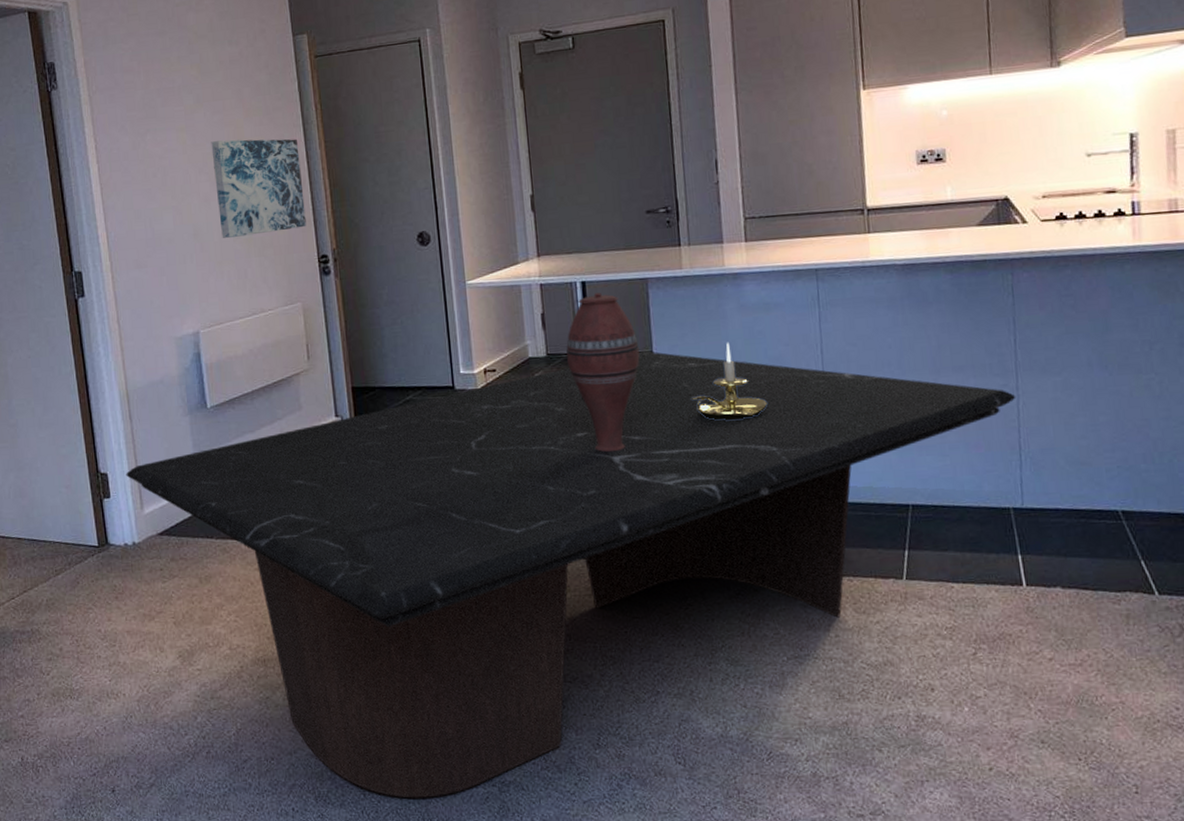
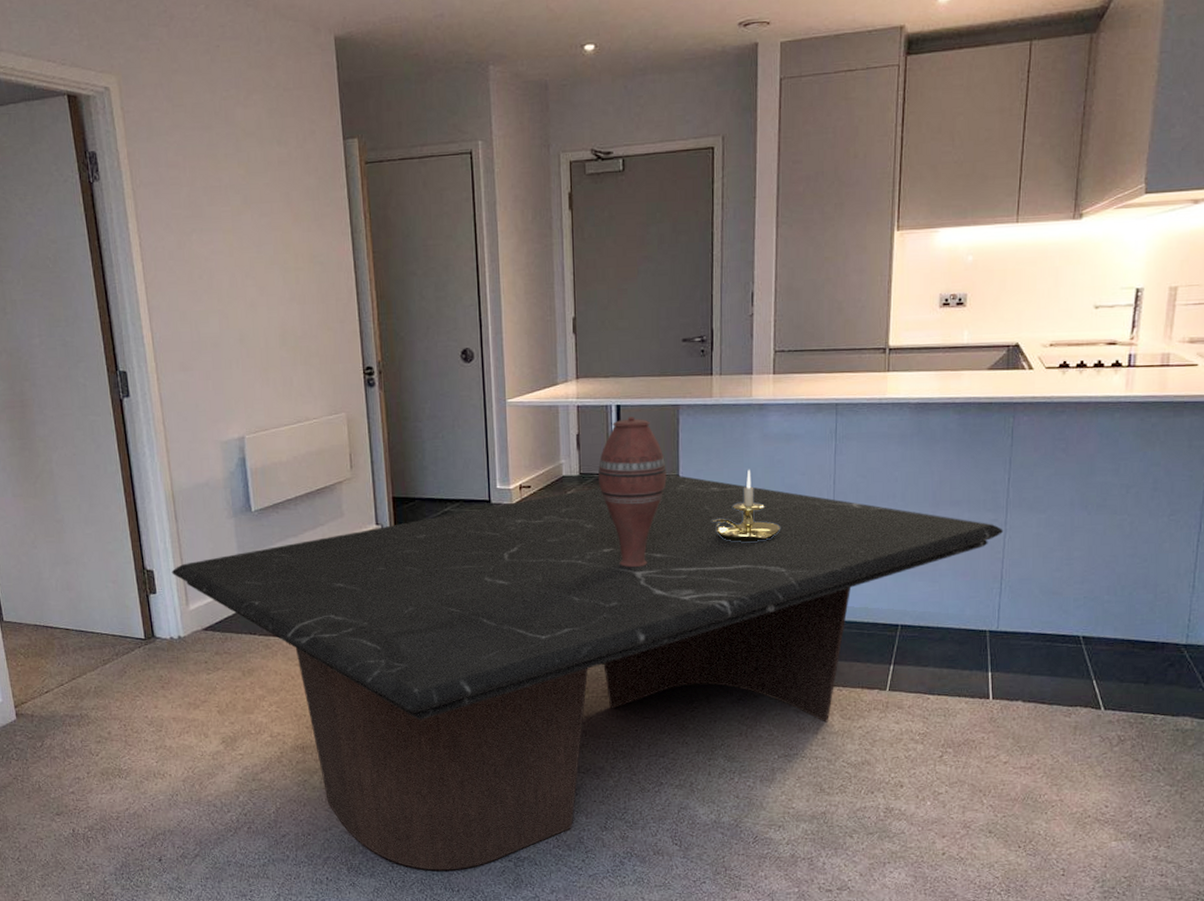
wall art: present [211,139,306,239] -> none [258,244,352,346]

